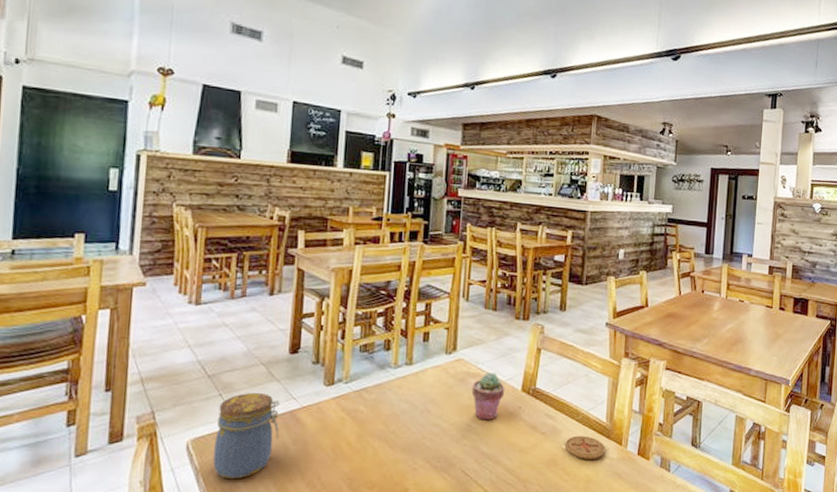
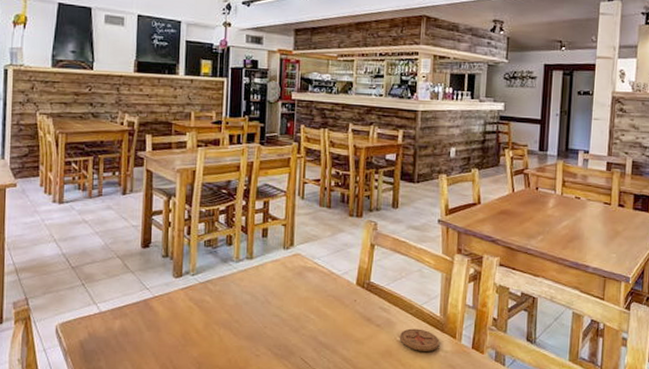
jar: present [213,392,280,478] -> none [79,282,135,359]
potted succulent: present [471,373,505,421] -> none [308,267,341,312]

